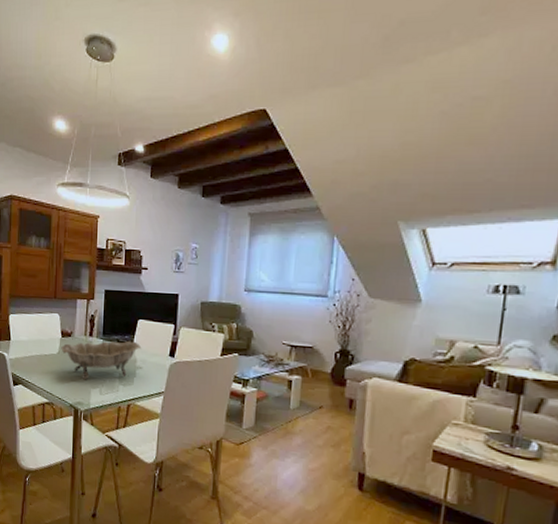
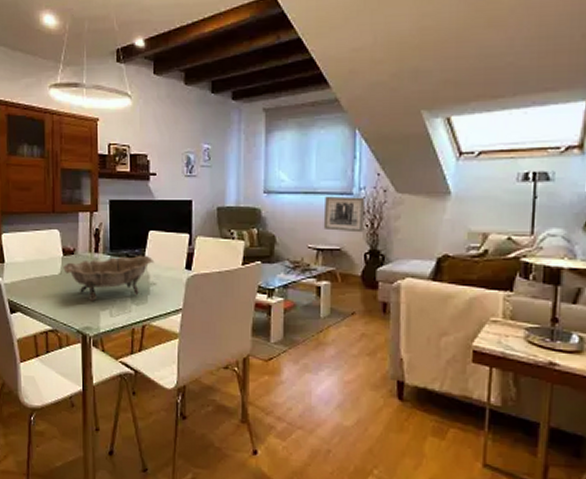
wall art: none [298,296,339,333] -> present [323,195,365,233]

